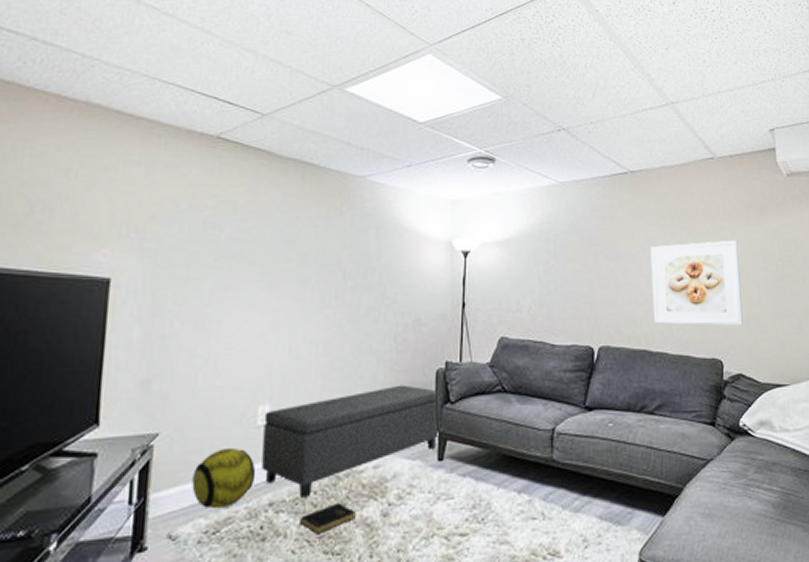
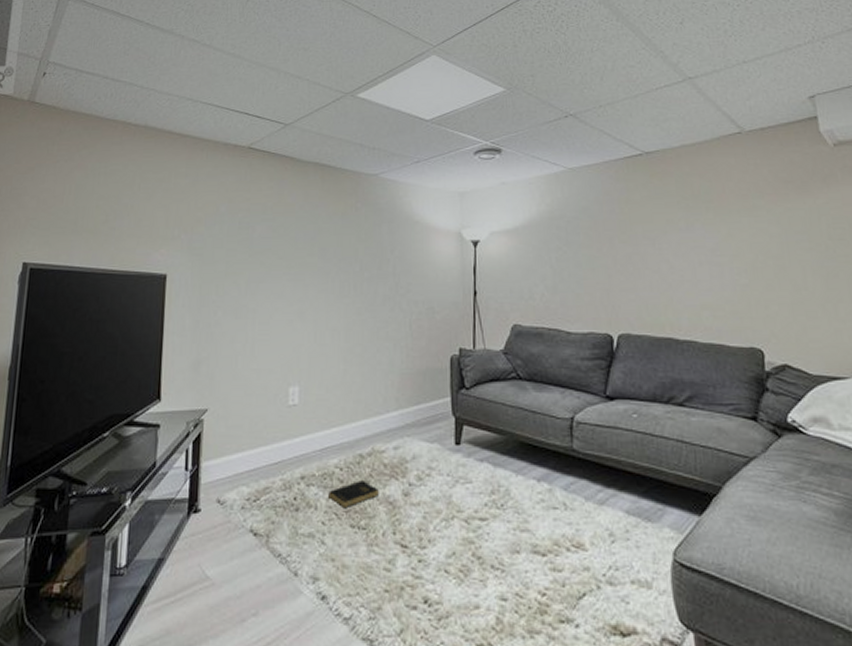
ball: present [192,447,256,509] -> none [235,424,289,479]
ottoman: present [262,385,439,498] -> none [294,370,455,473]
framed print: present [650,240,743,326] -> none [672,219,787,312]

